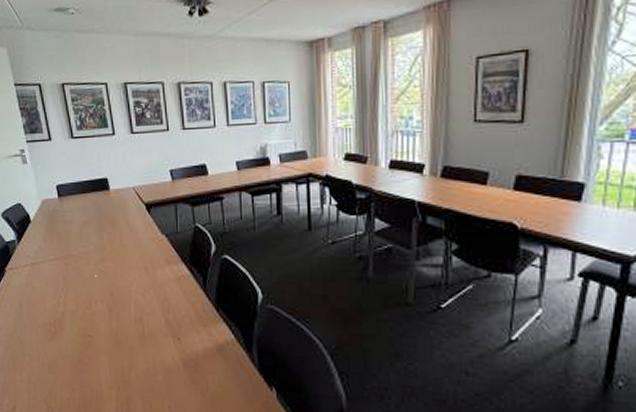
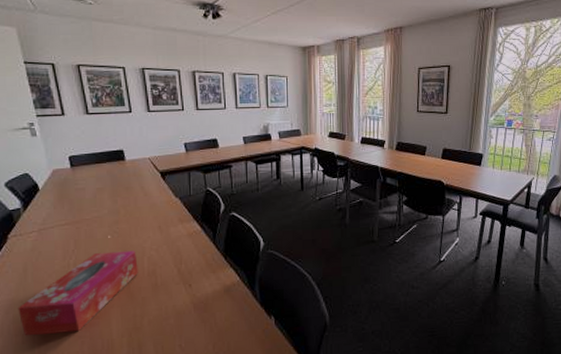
tissue box: none [15,292,125,377] -> present [18,251,138,336]

